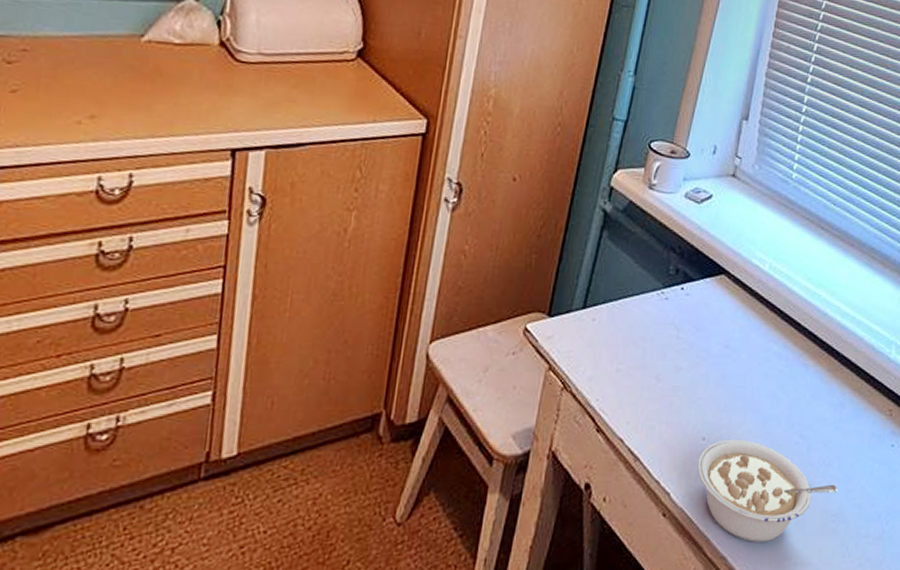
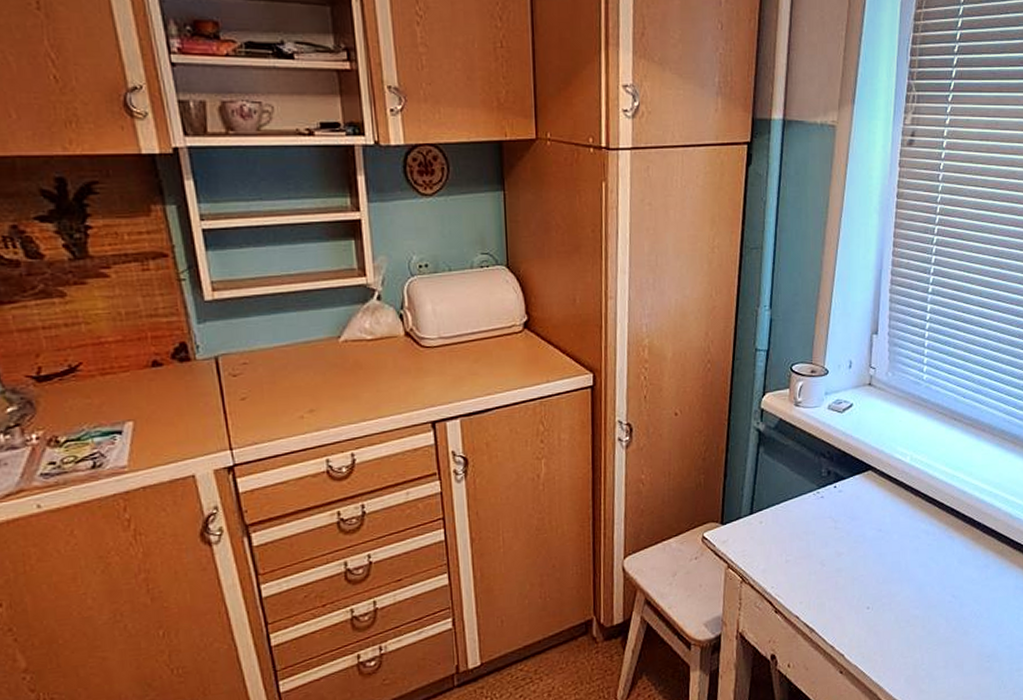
legume: present [697,439,838,542] -> none [865,604,990,686]

